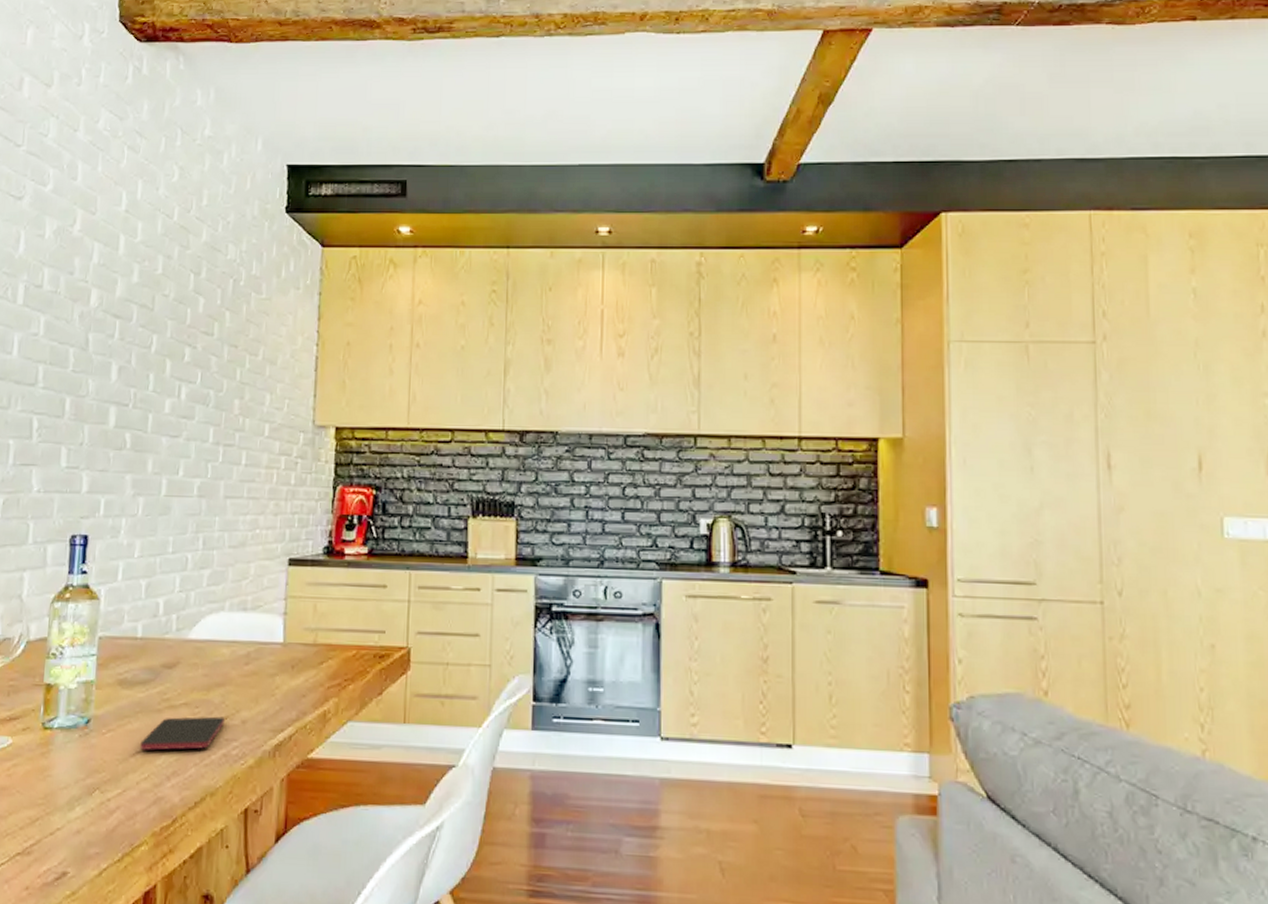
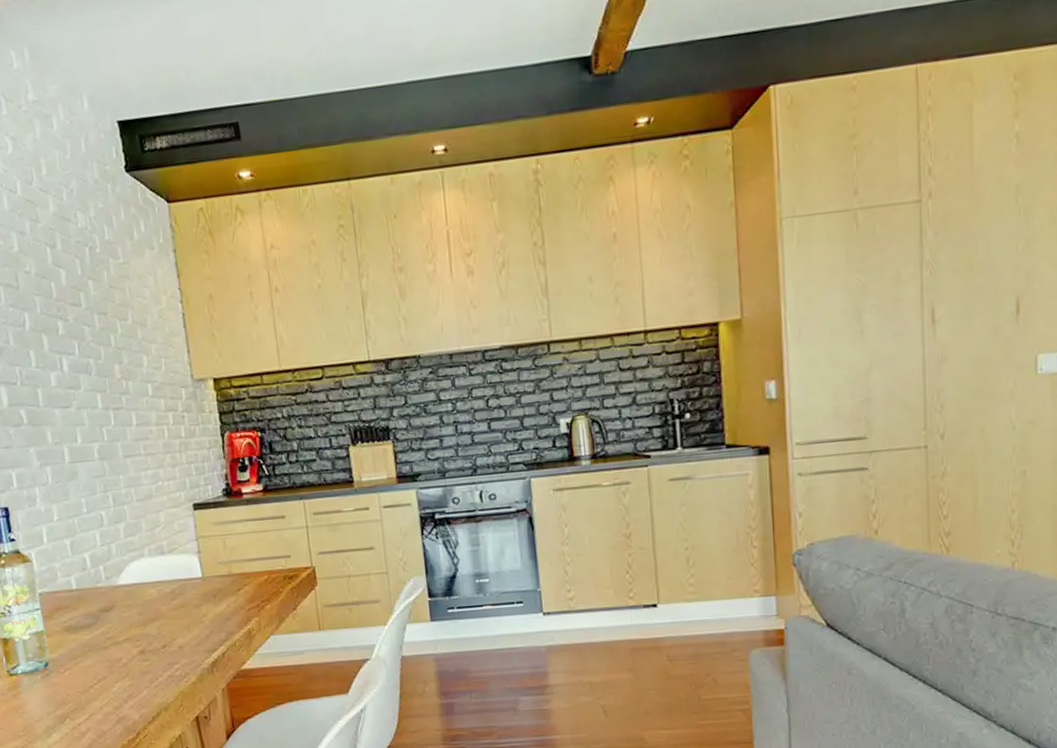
smartphone: present [140,716,224,751] -> none [95,645,164,681]

